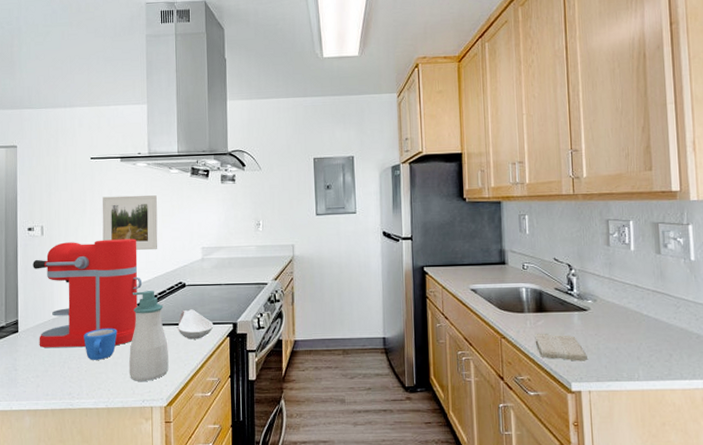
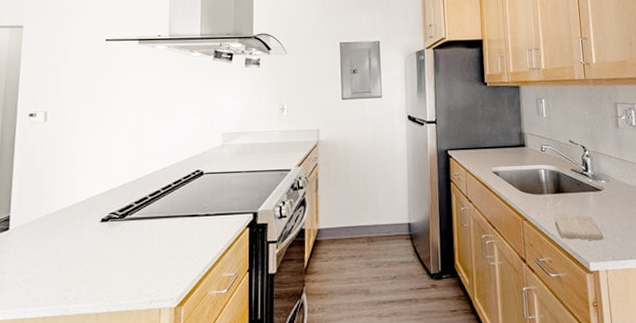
coffee maker: present [33,238,143,347] -> none [32,124,156,246]
mug: present [83,327,117,360] -> none [85,221,125,259]
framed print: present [102,195,158,251] -> none [114,78,176,137]
soap bottle: present [129,291,169,381] -> none [137,180,181,281]
spoon rest: present [178,309,214,340] -> none [193,199,232,232]

